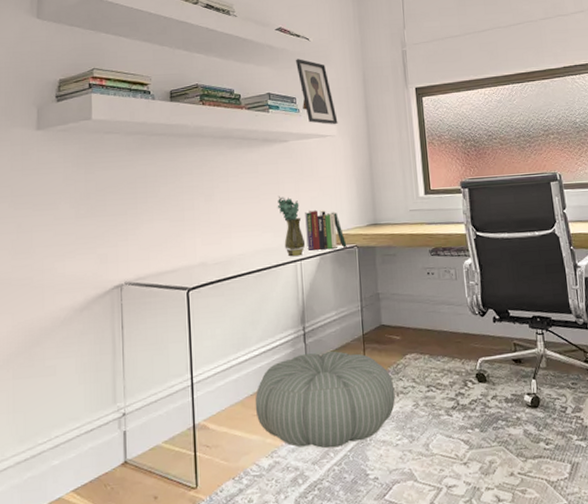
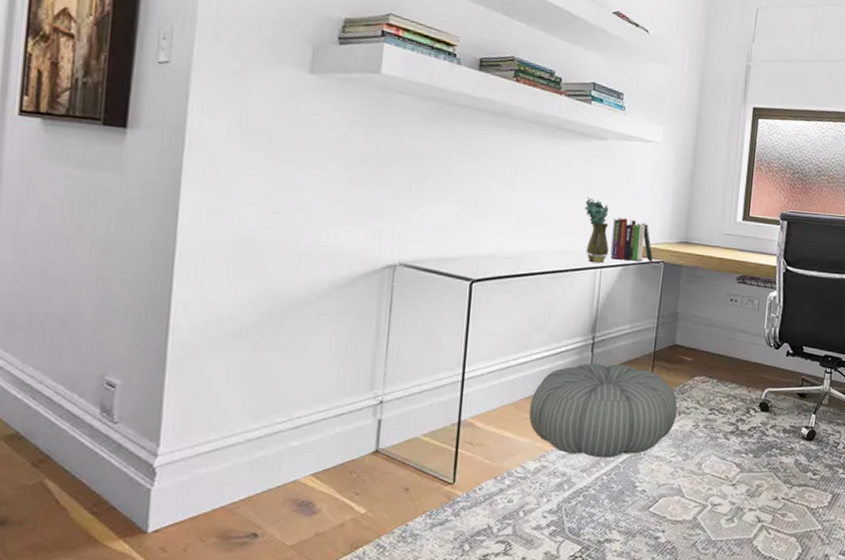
picture frame: present [296,59,338,125] -> none [629,51,666,132]

